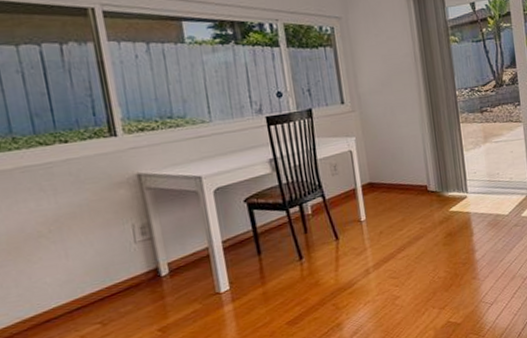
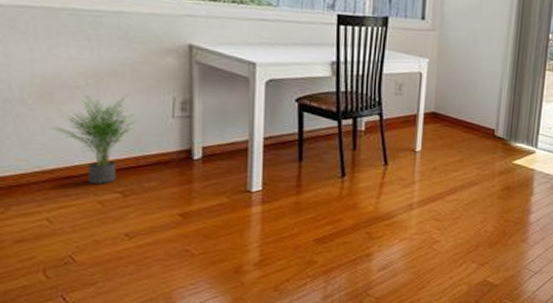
potted plant: none [24,231,102,322] -> present [51,93,137,184]

